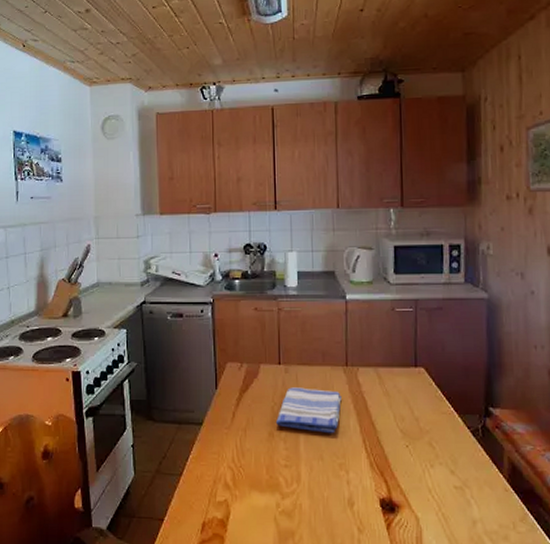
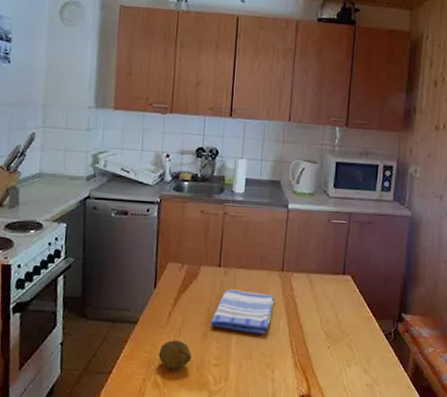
fruit: none [226,441,261,471] -> present [158,340,192,369]

